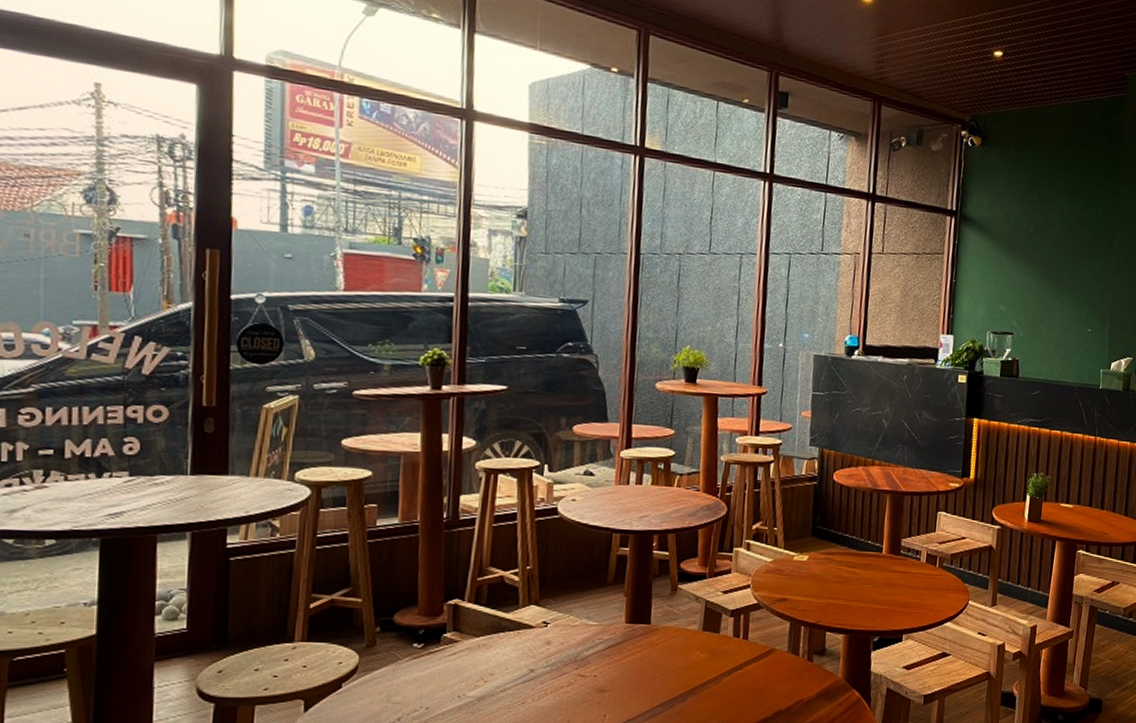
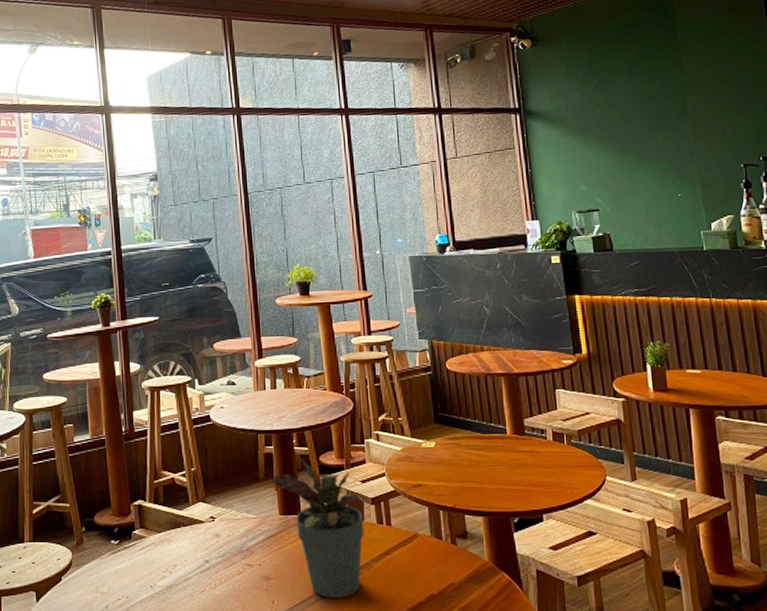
potted plant: none [623,562,722,712] -> present [273,457,365,598]

